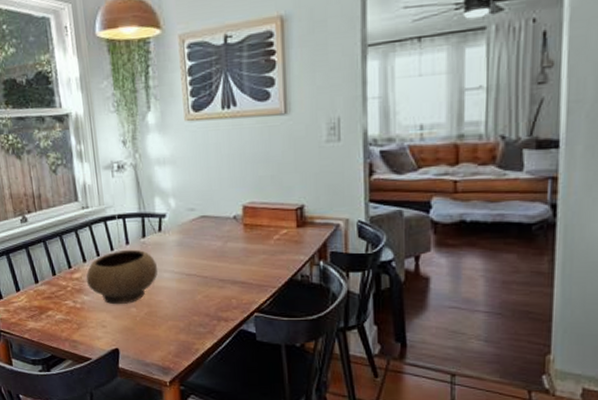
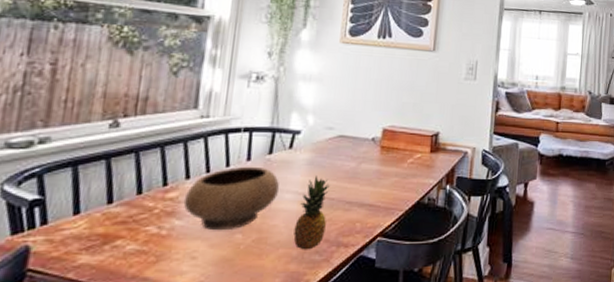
fruit: none [177,256,205,323] -> present [293,176,330,250]

